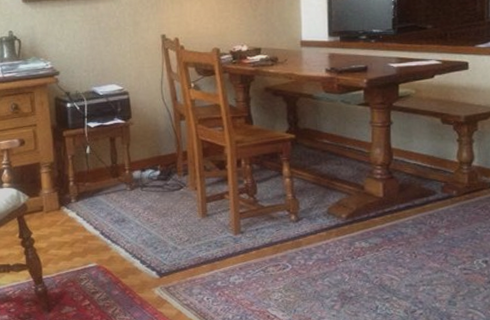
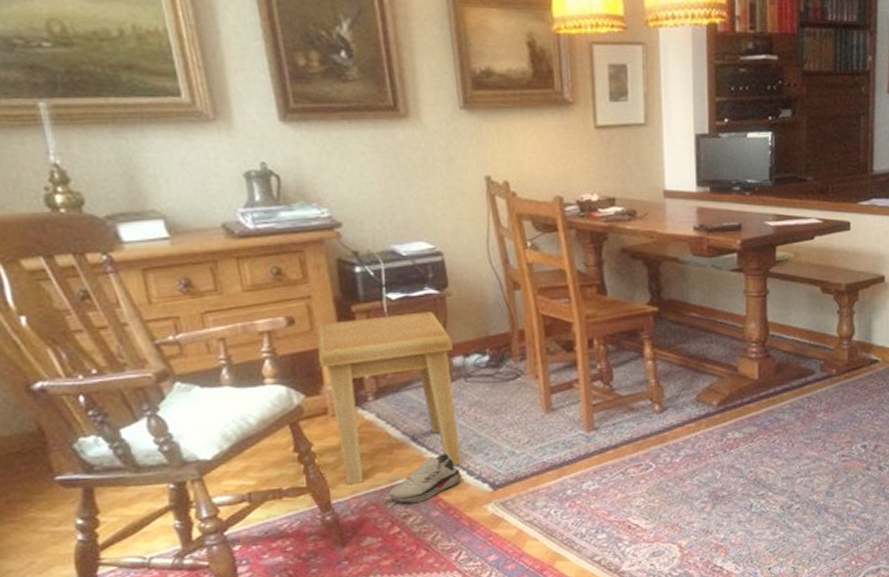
side table: none [39,137,137,265] -> present [317,312,462,485]
shoe: none [82,246,137,282] -> present [388,454,463,503]

